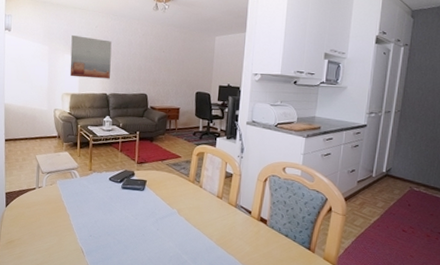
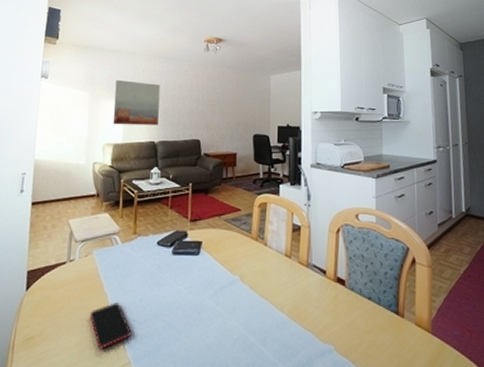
smartphone: none [56,221,89,254] -> present [89,302,132,349]

